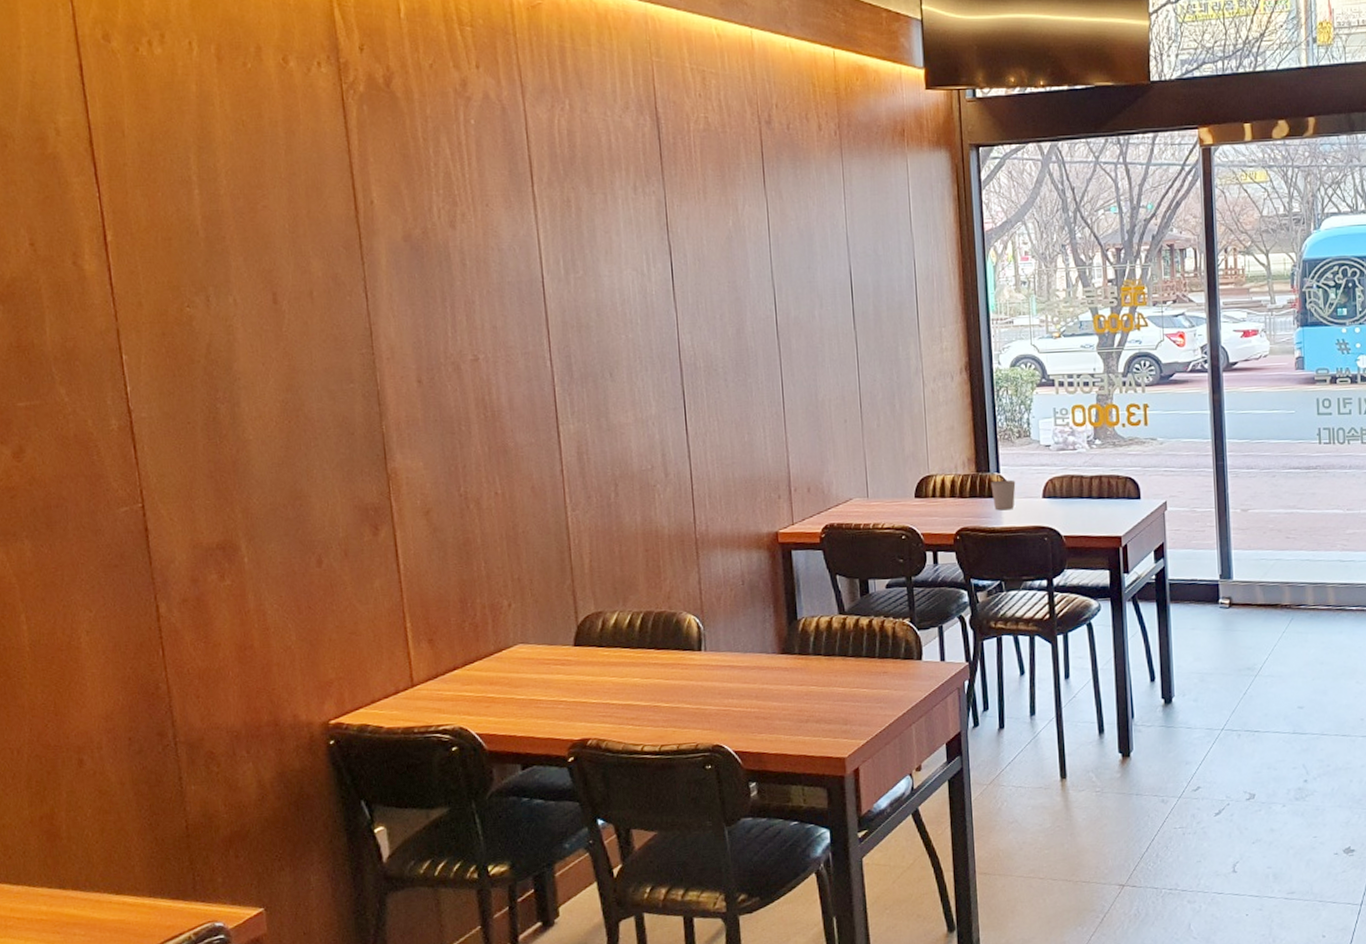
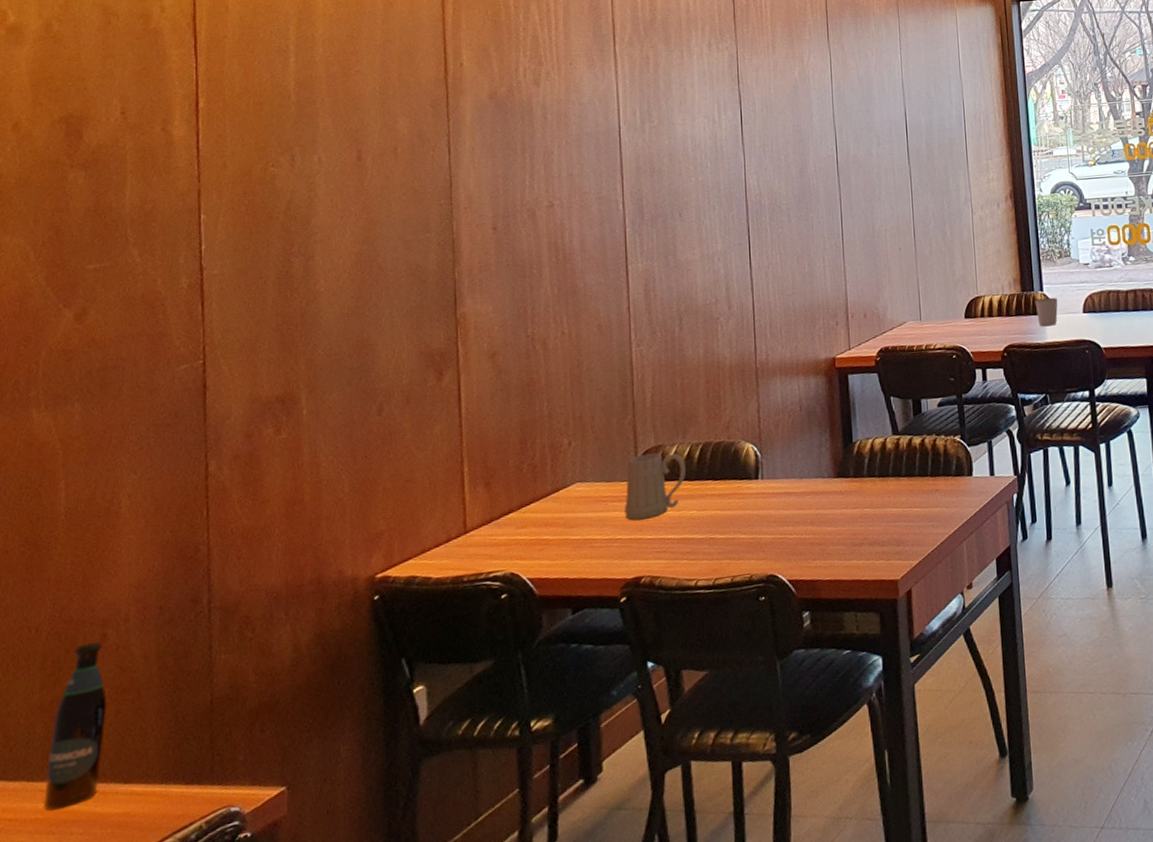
bottle: none [44,766,93,913] -> present [44,641,107,810]
beer mug: none [568,619,628,684] -> present [625,453,686,521]

